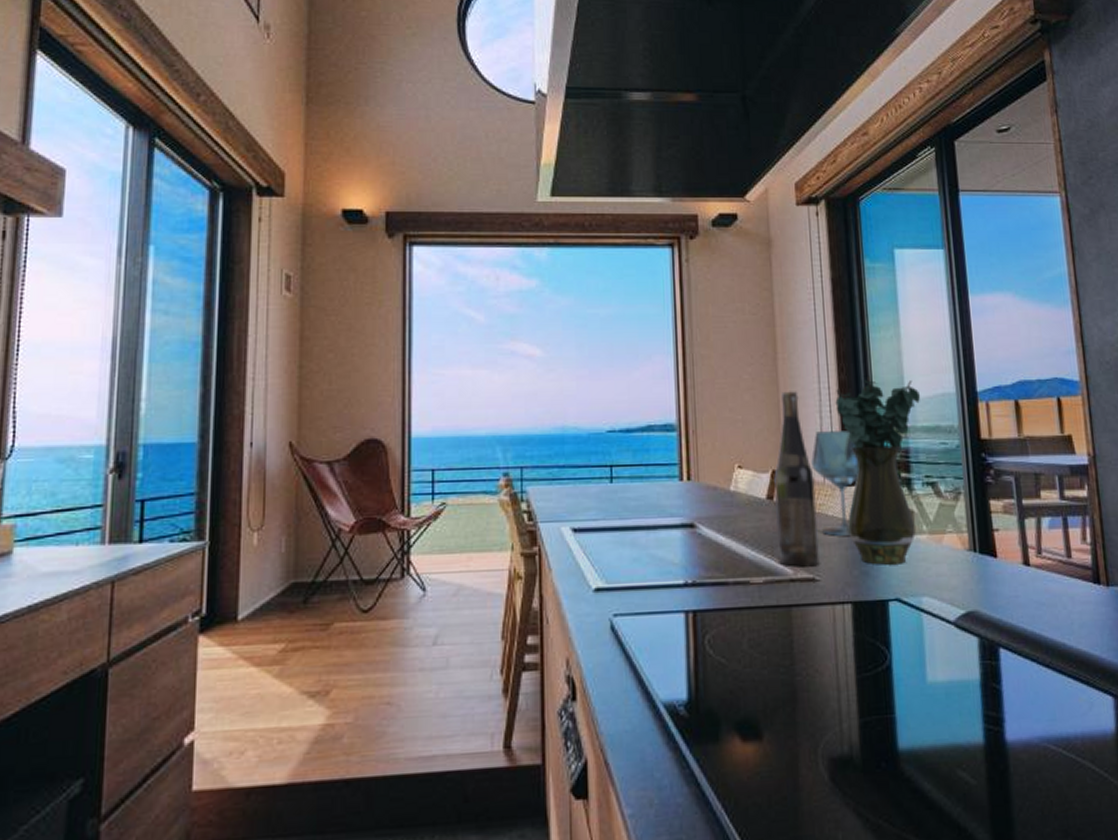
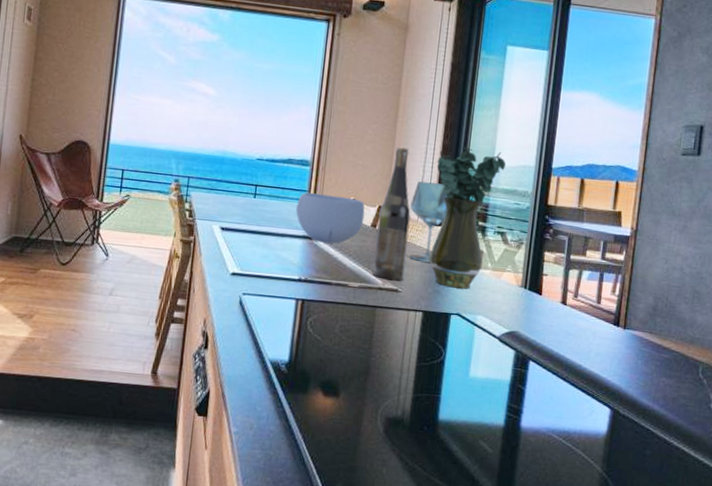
bowl: none [667,465,756,530] -> present [296,192,365,244]

